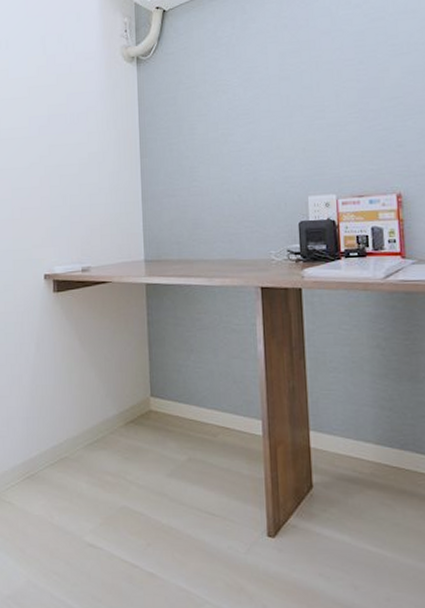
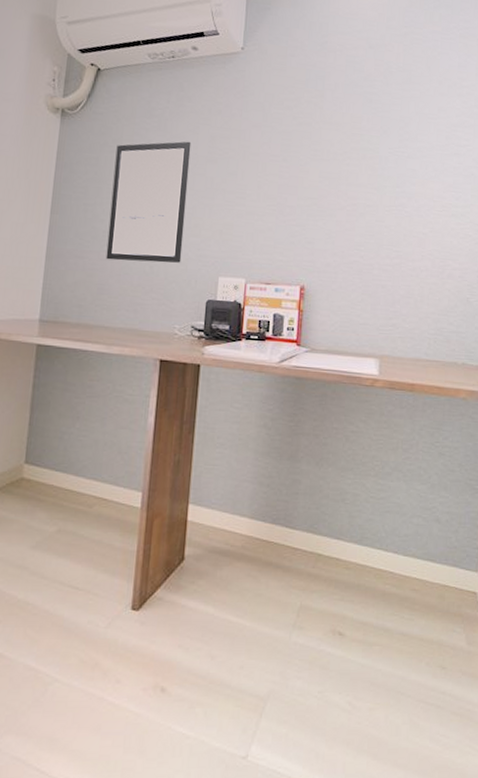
wall art: none [191,63,268,195] -> present [106,141,192,263]

